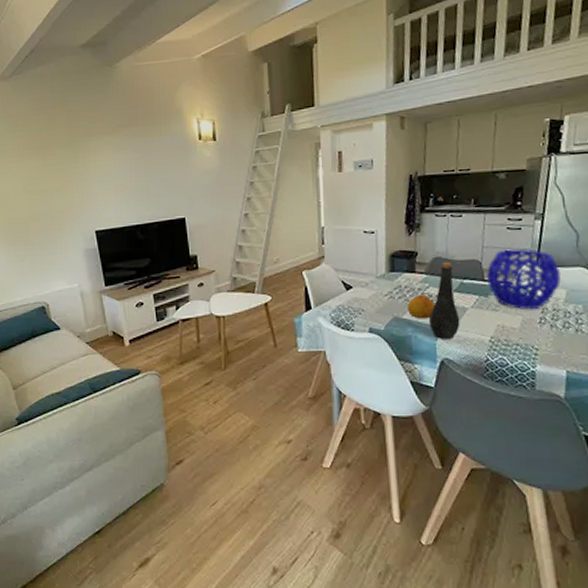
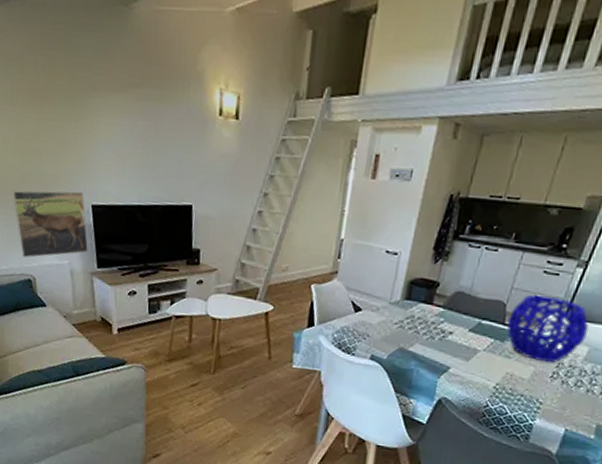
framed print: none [23,221,96,286] -> present [12,190,89,258]
fruit: present [408,294,435,319] -> none [415,328,446,355]
bottle: present [428,262,460,340] -> none [434,299,474,380]

